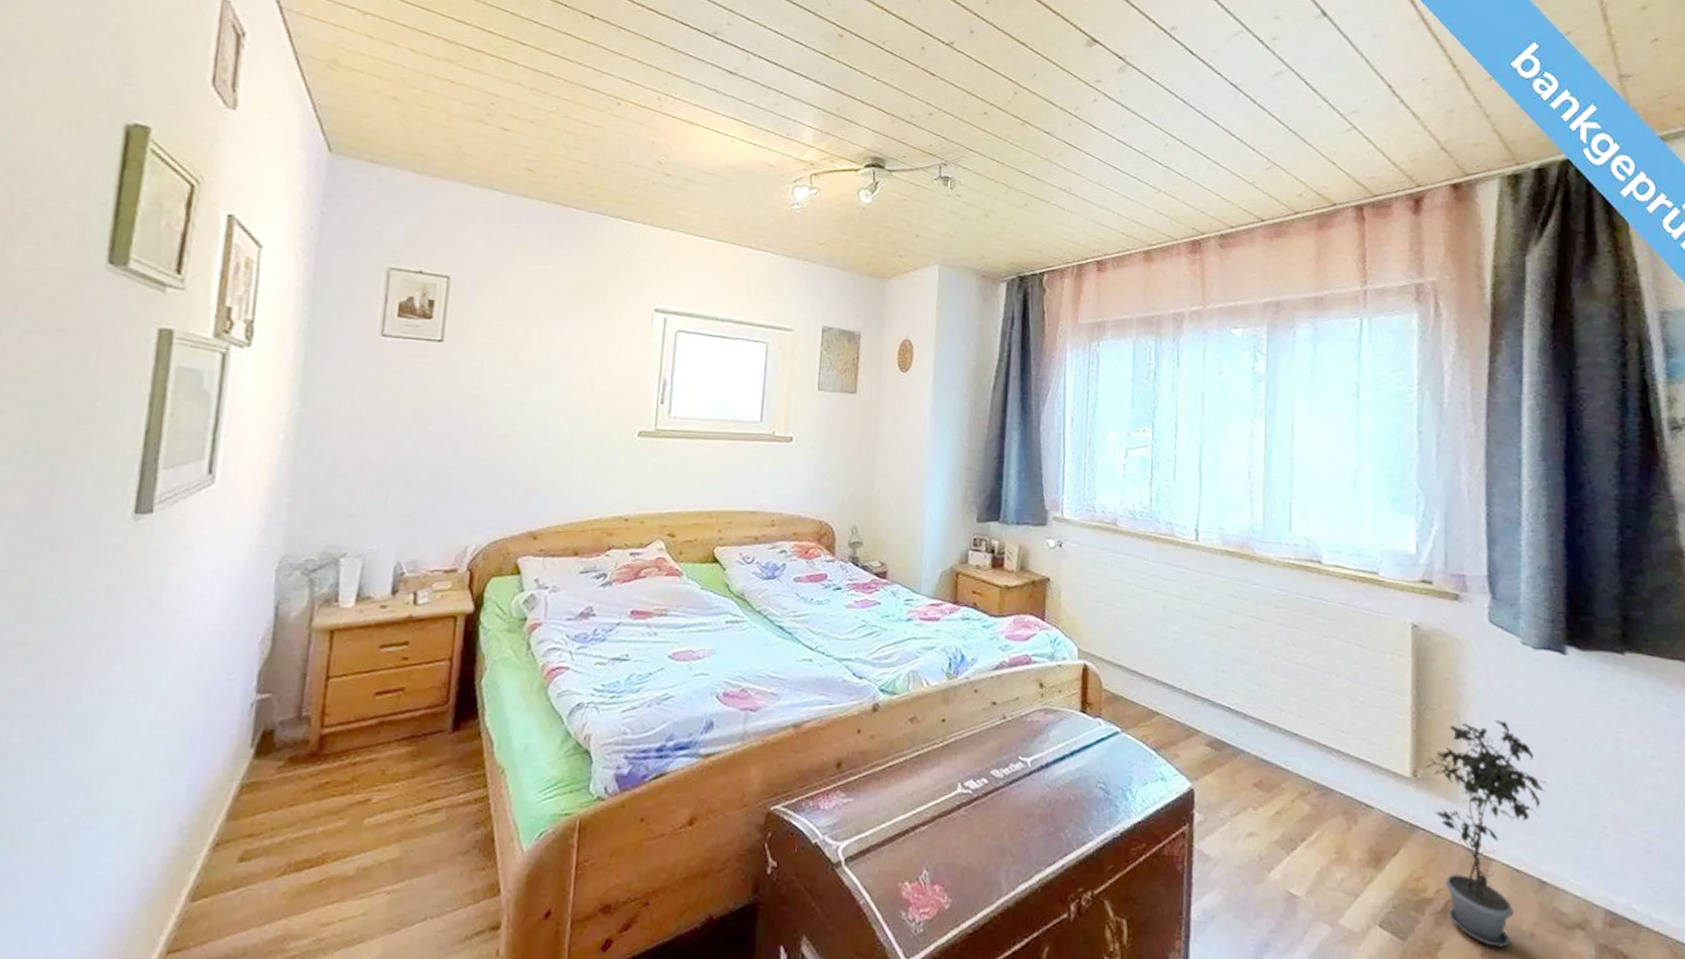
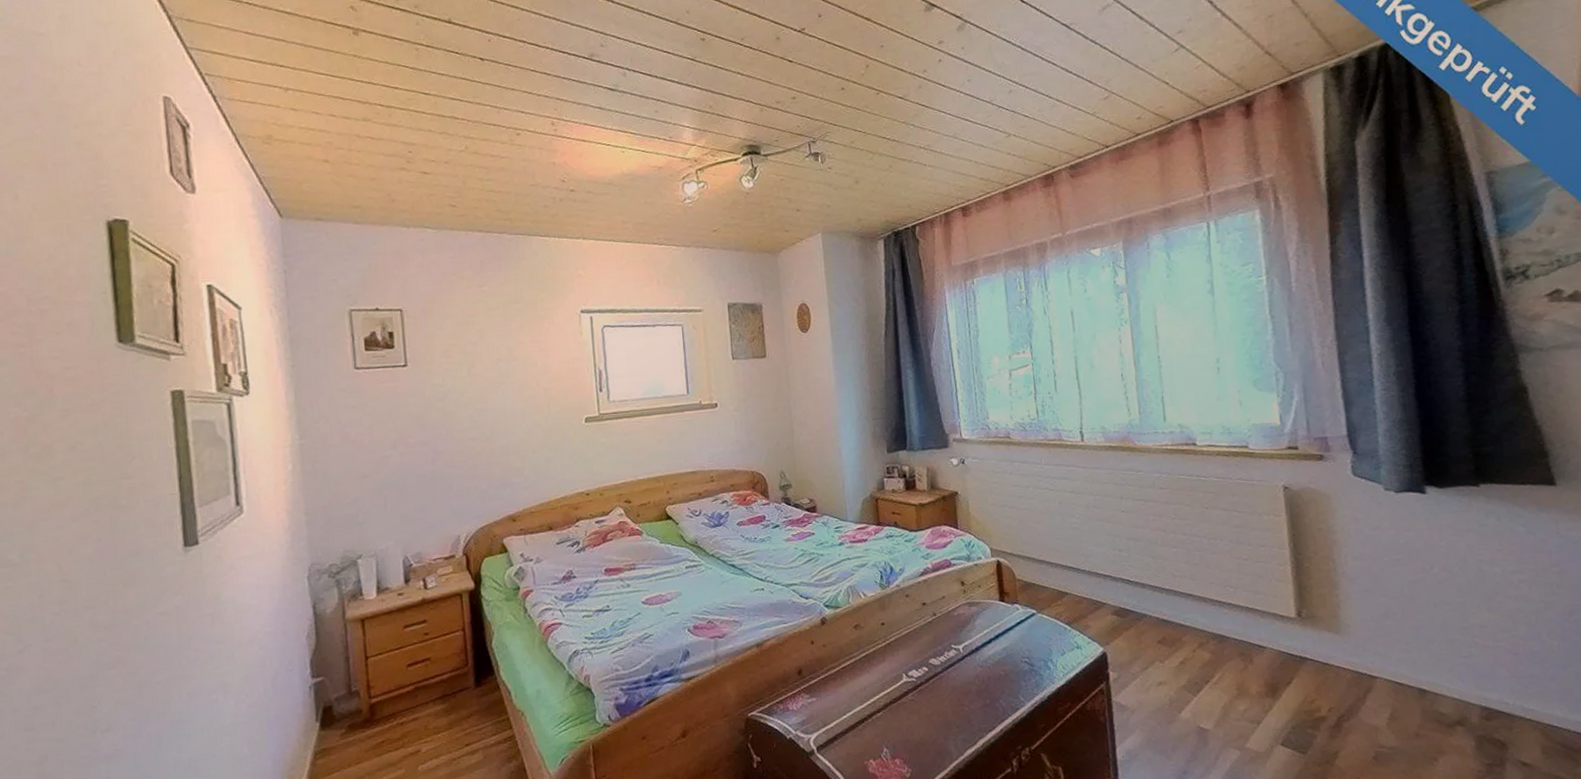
potted plant: present [1424,720,1547,947] -> none [1307,558,1418,750]

